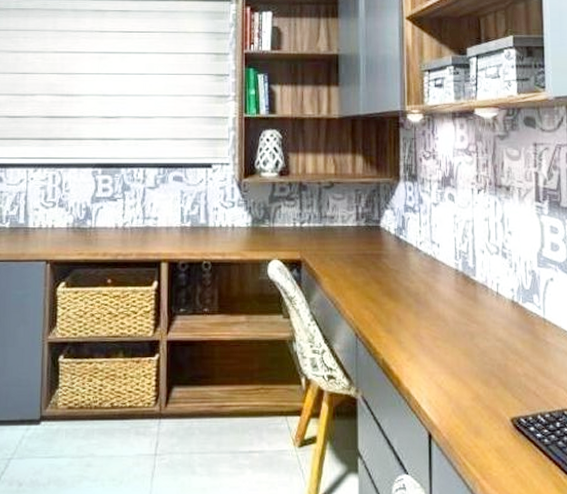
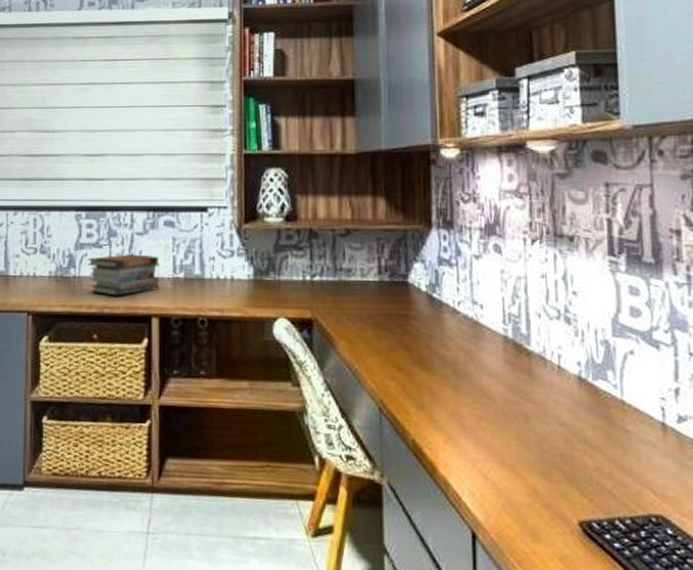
book stack: none [103,206,169,244] -> present [88,254,160,296]

